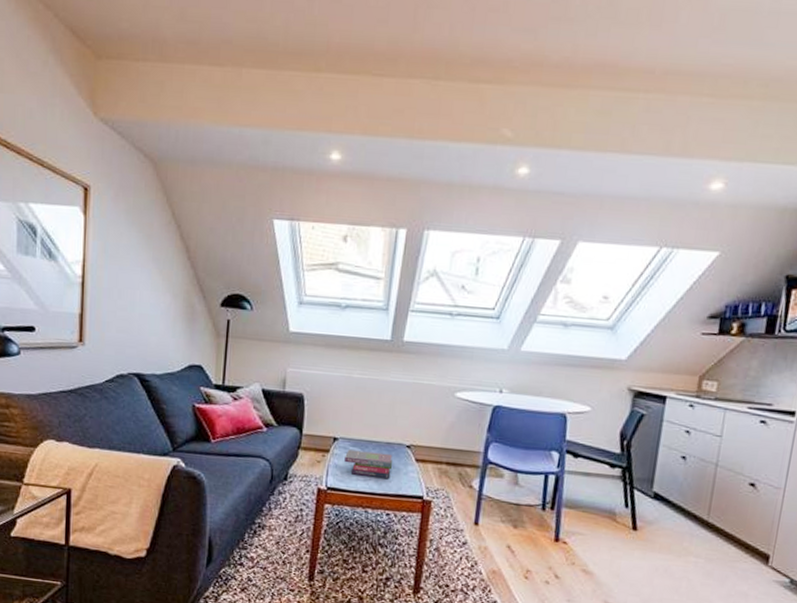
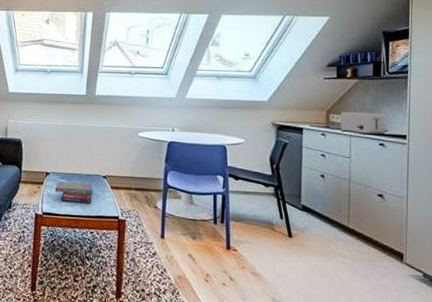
toaster: none [714,378,775,411] -> present [340,111,387,136]

